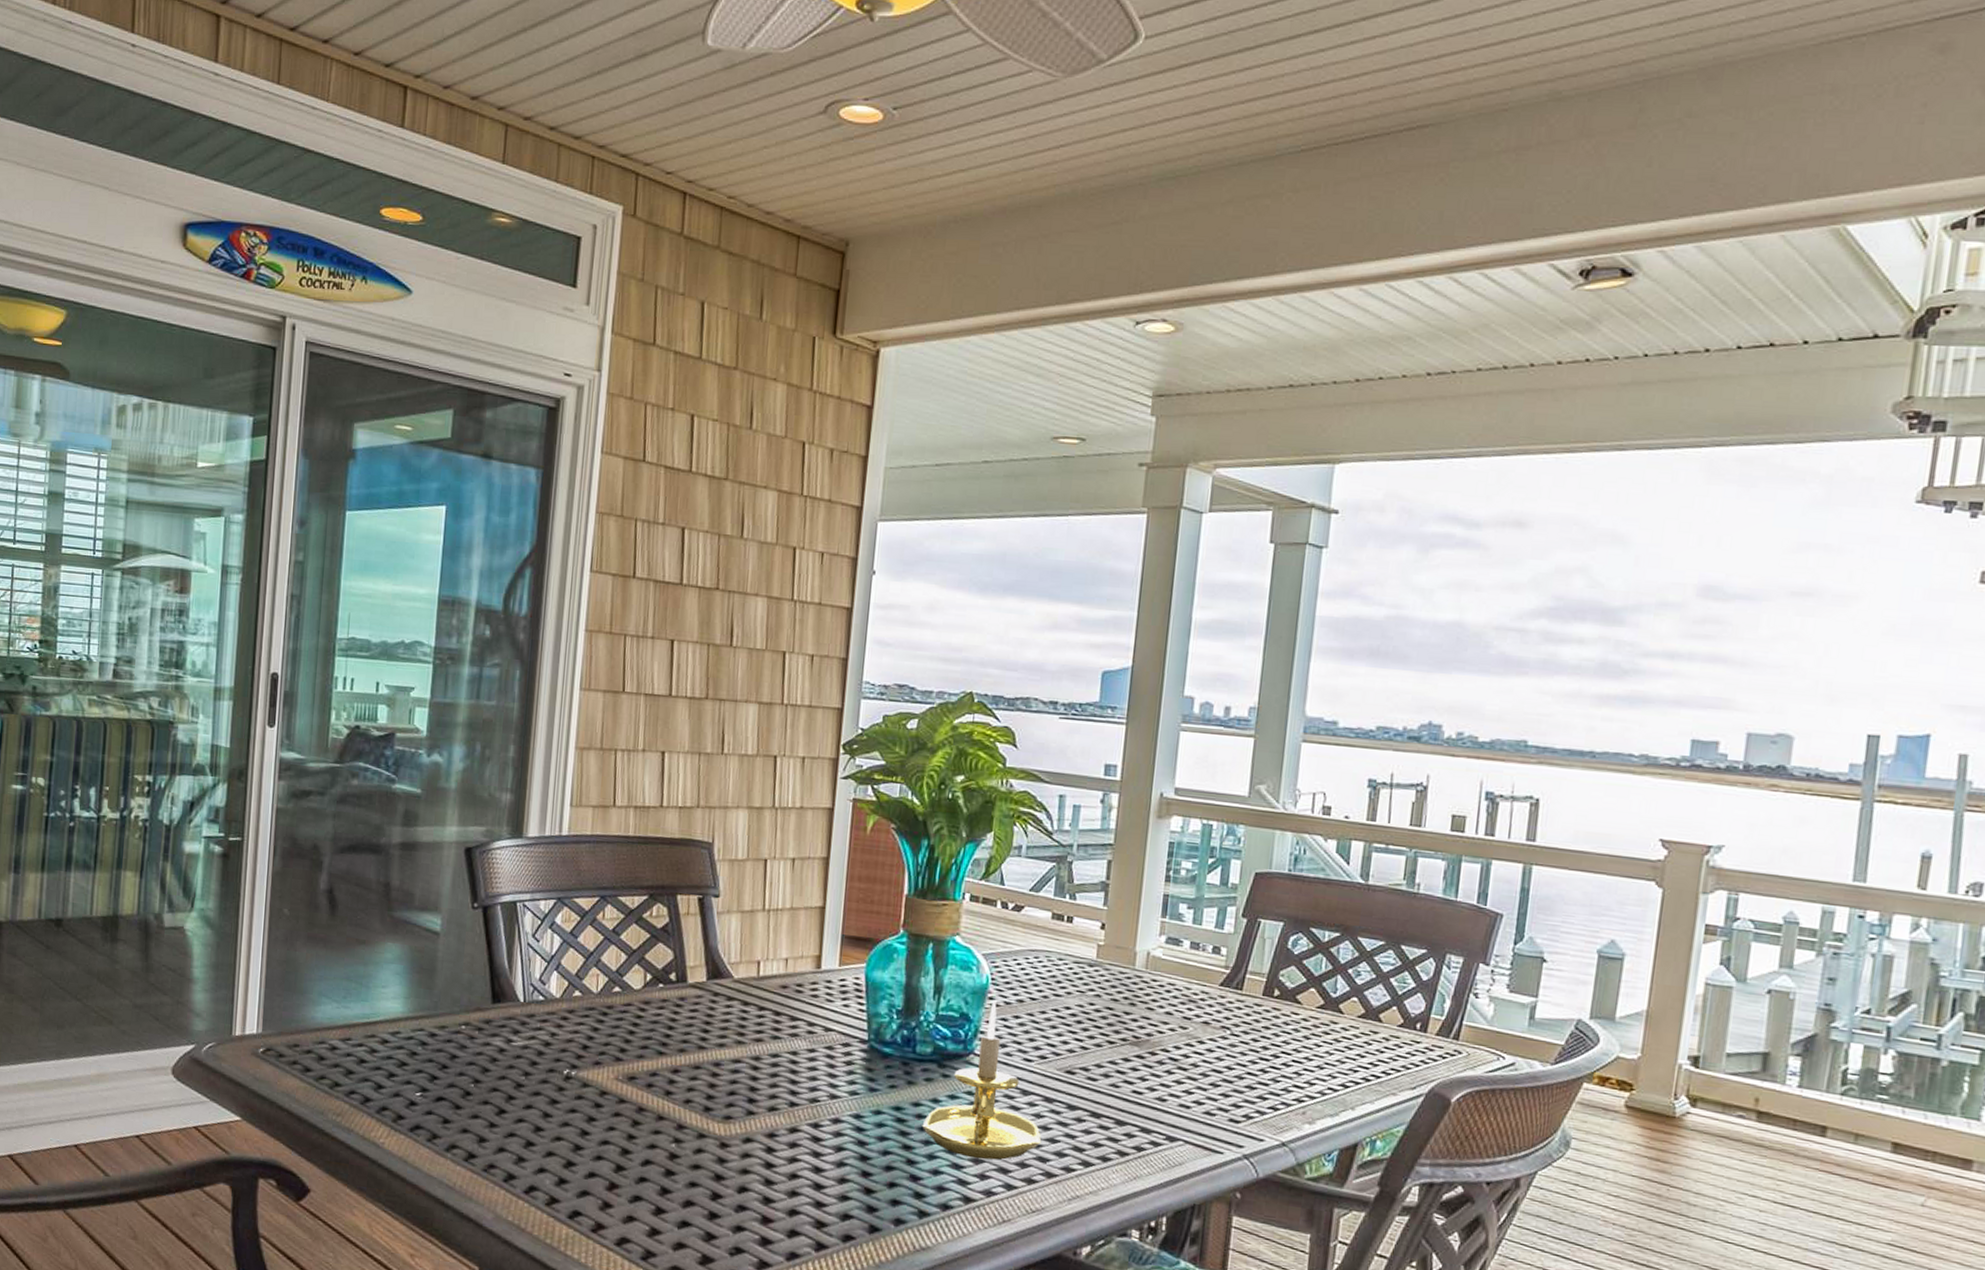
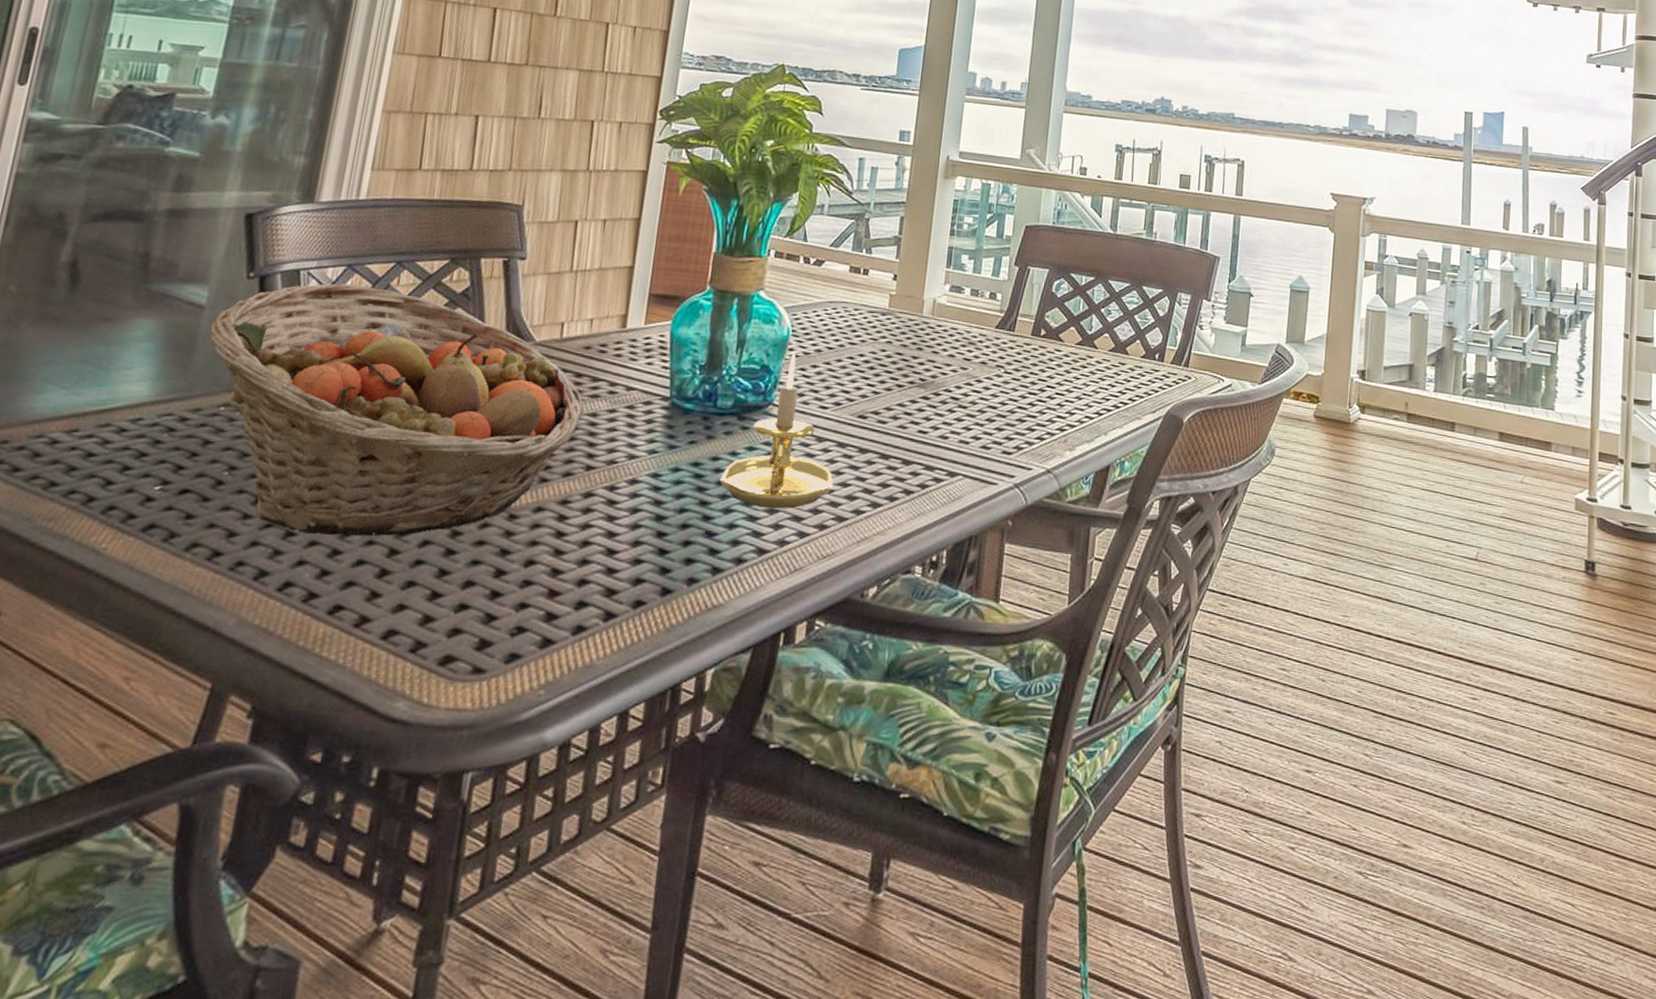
fruit basket: none [446,915,784,1154] -> present [209,283,584,537]

